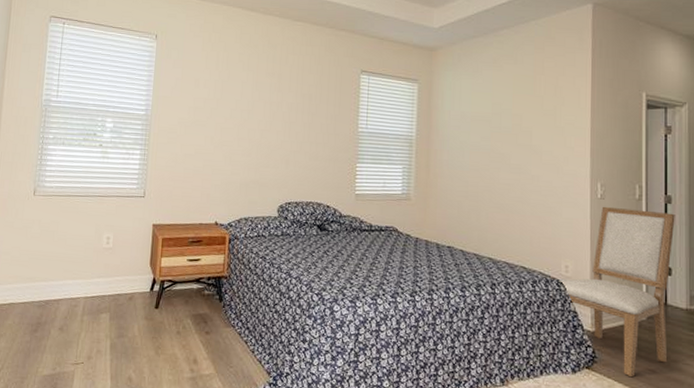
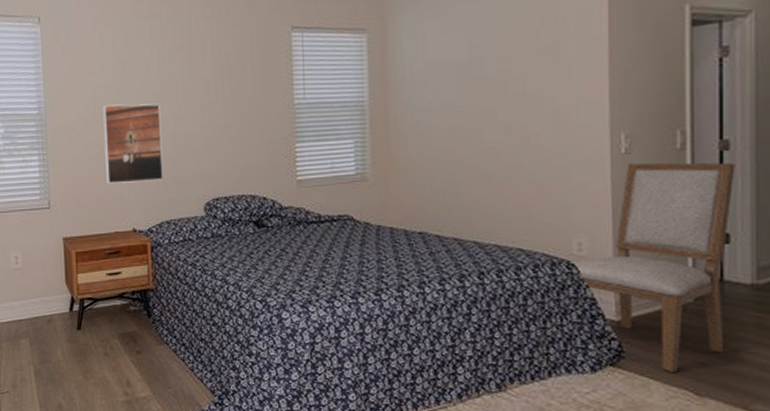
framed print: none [197,114,250,183] -> present [103,103,163,184]

